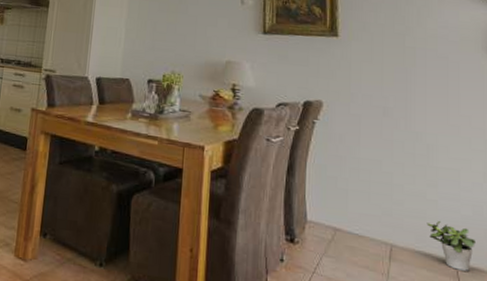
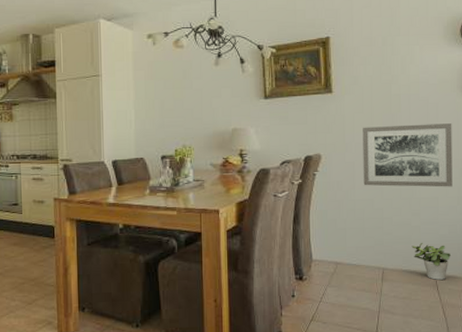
wall art: none [370,77,477,160] -> present [363,123,453,187]

